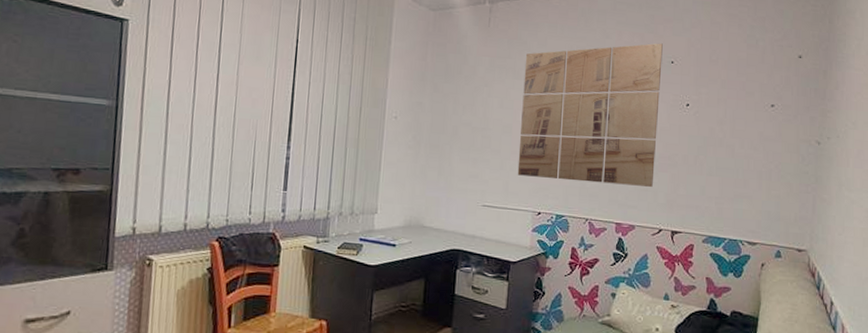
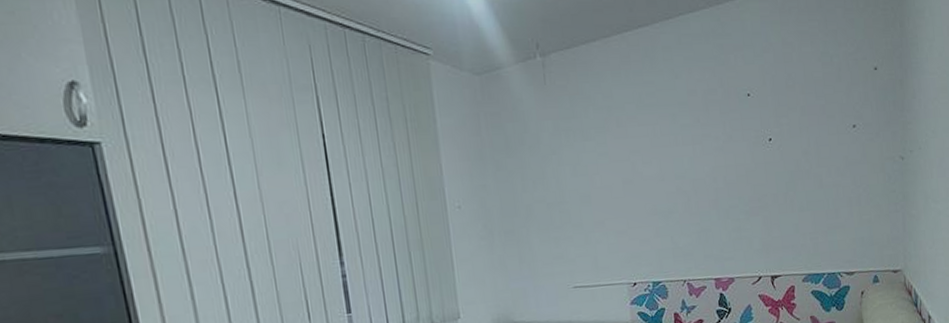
wall art: present [517,43,663,187] -> none [591,75,746,248]

